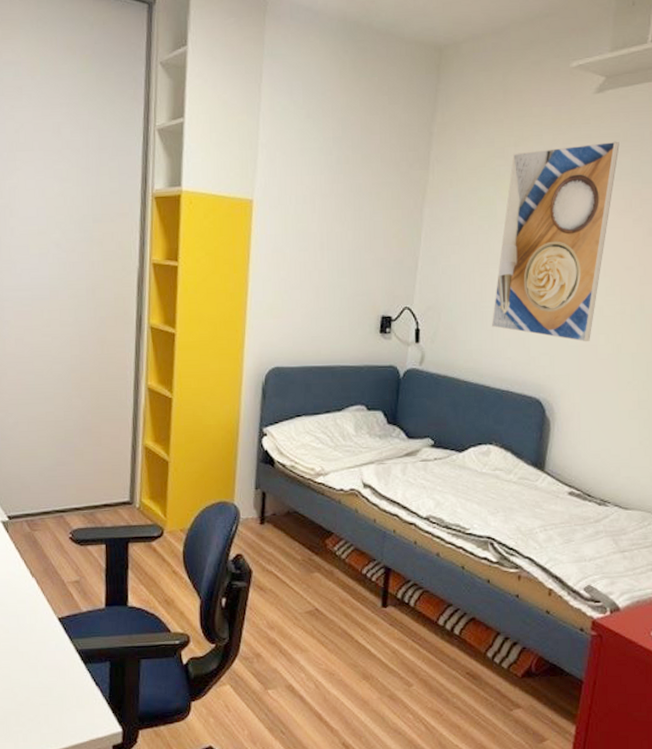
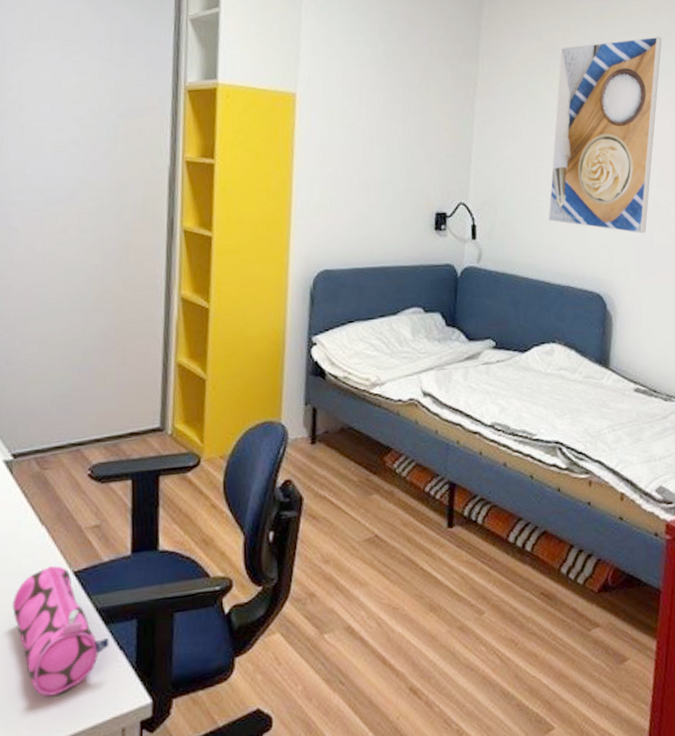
pencil case: none [9,611,87,717] -> present [12,565,109,697]

